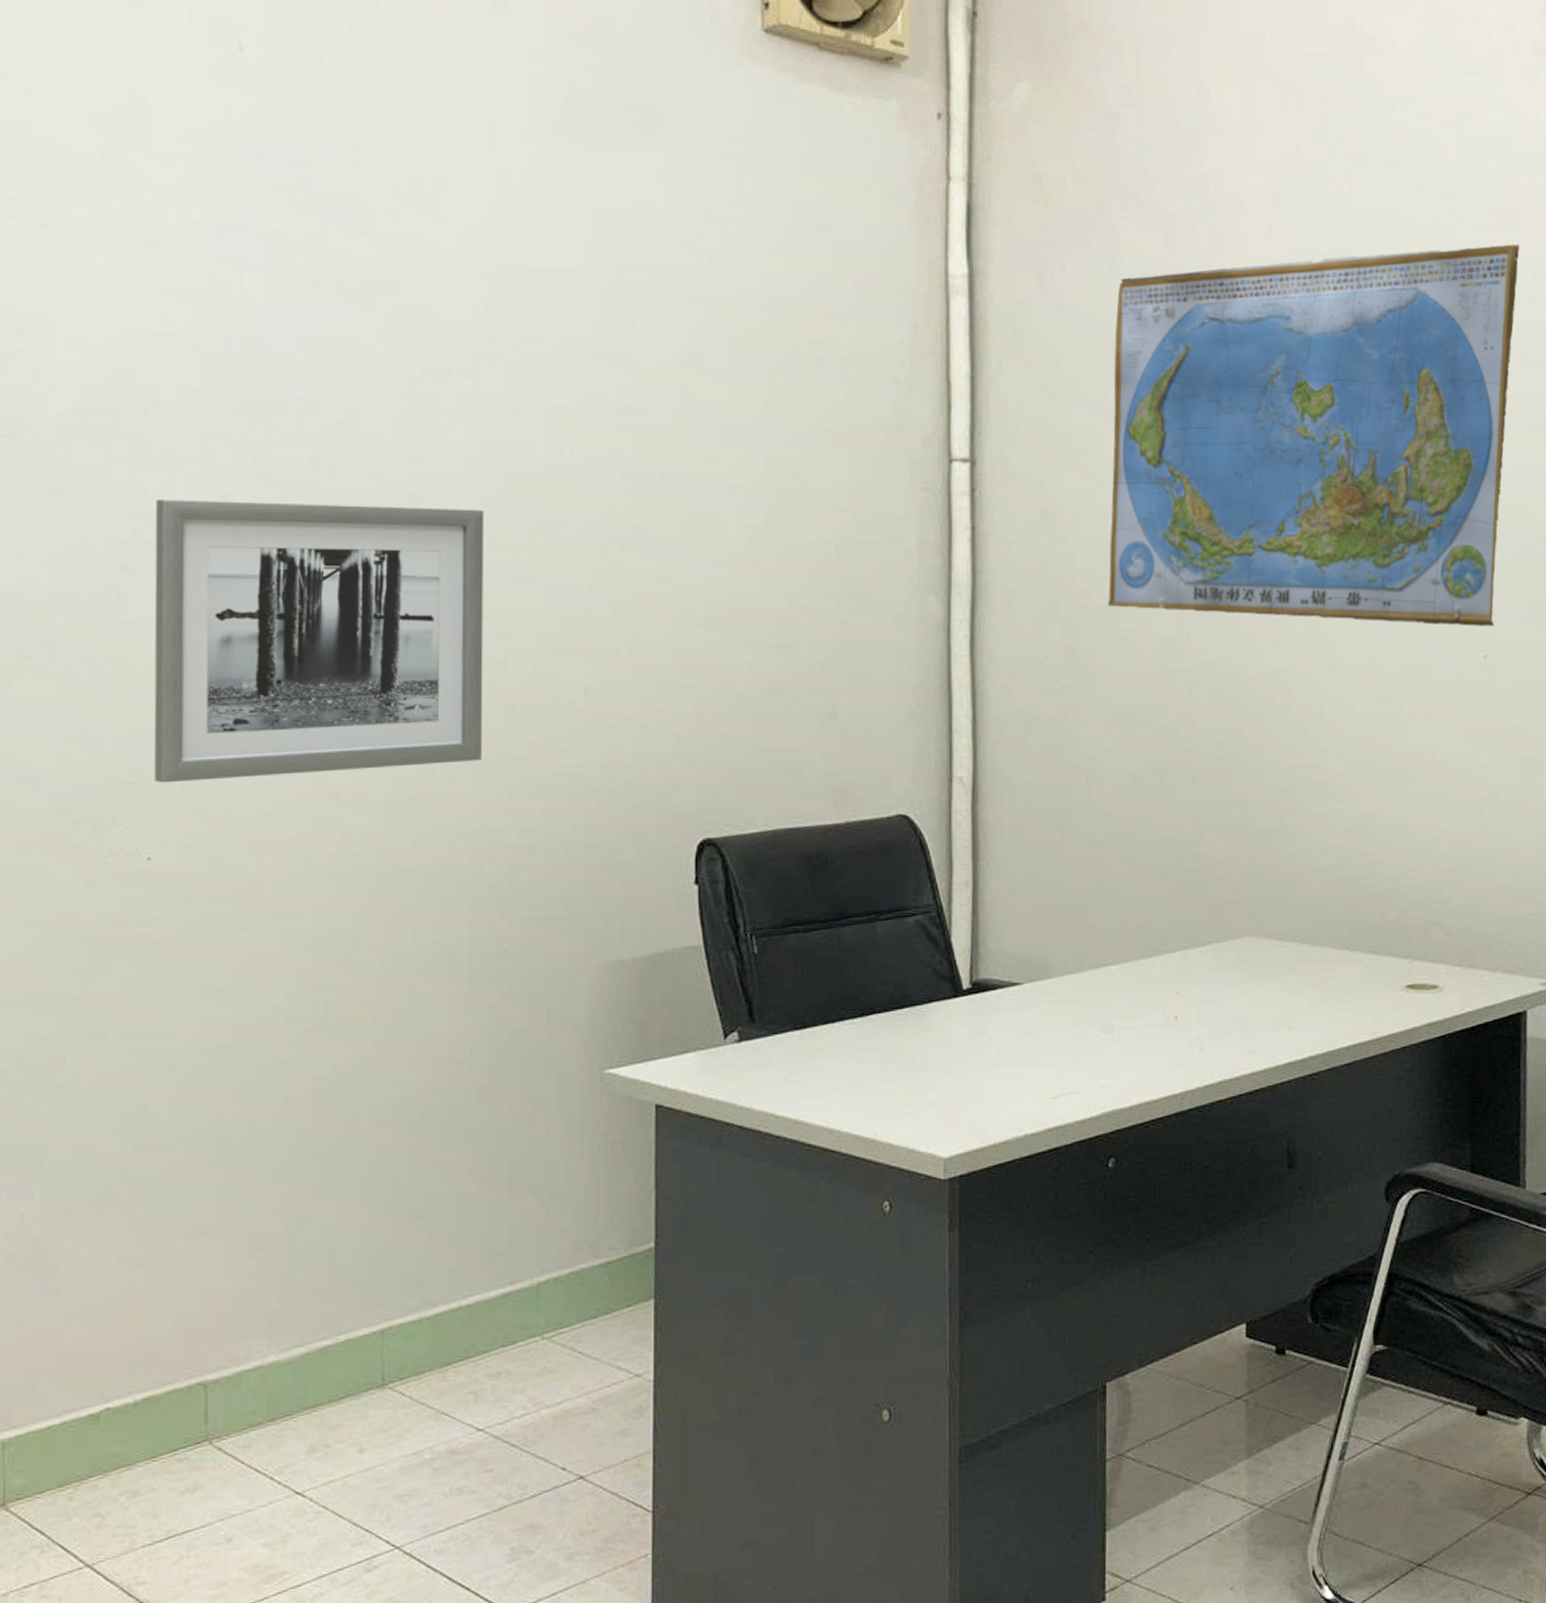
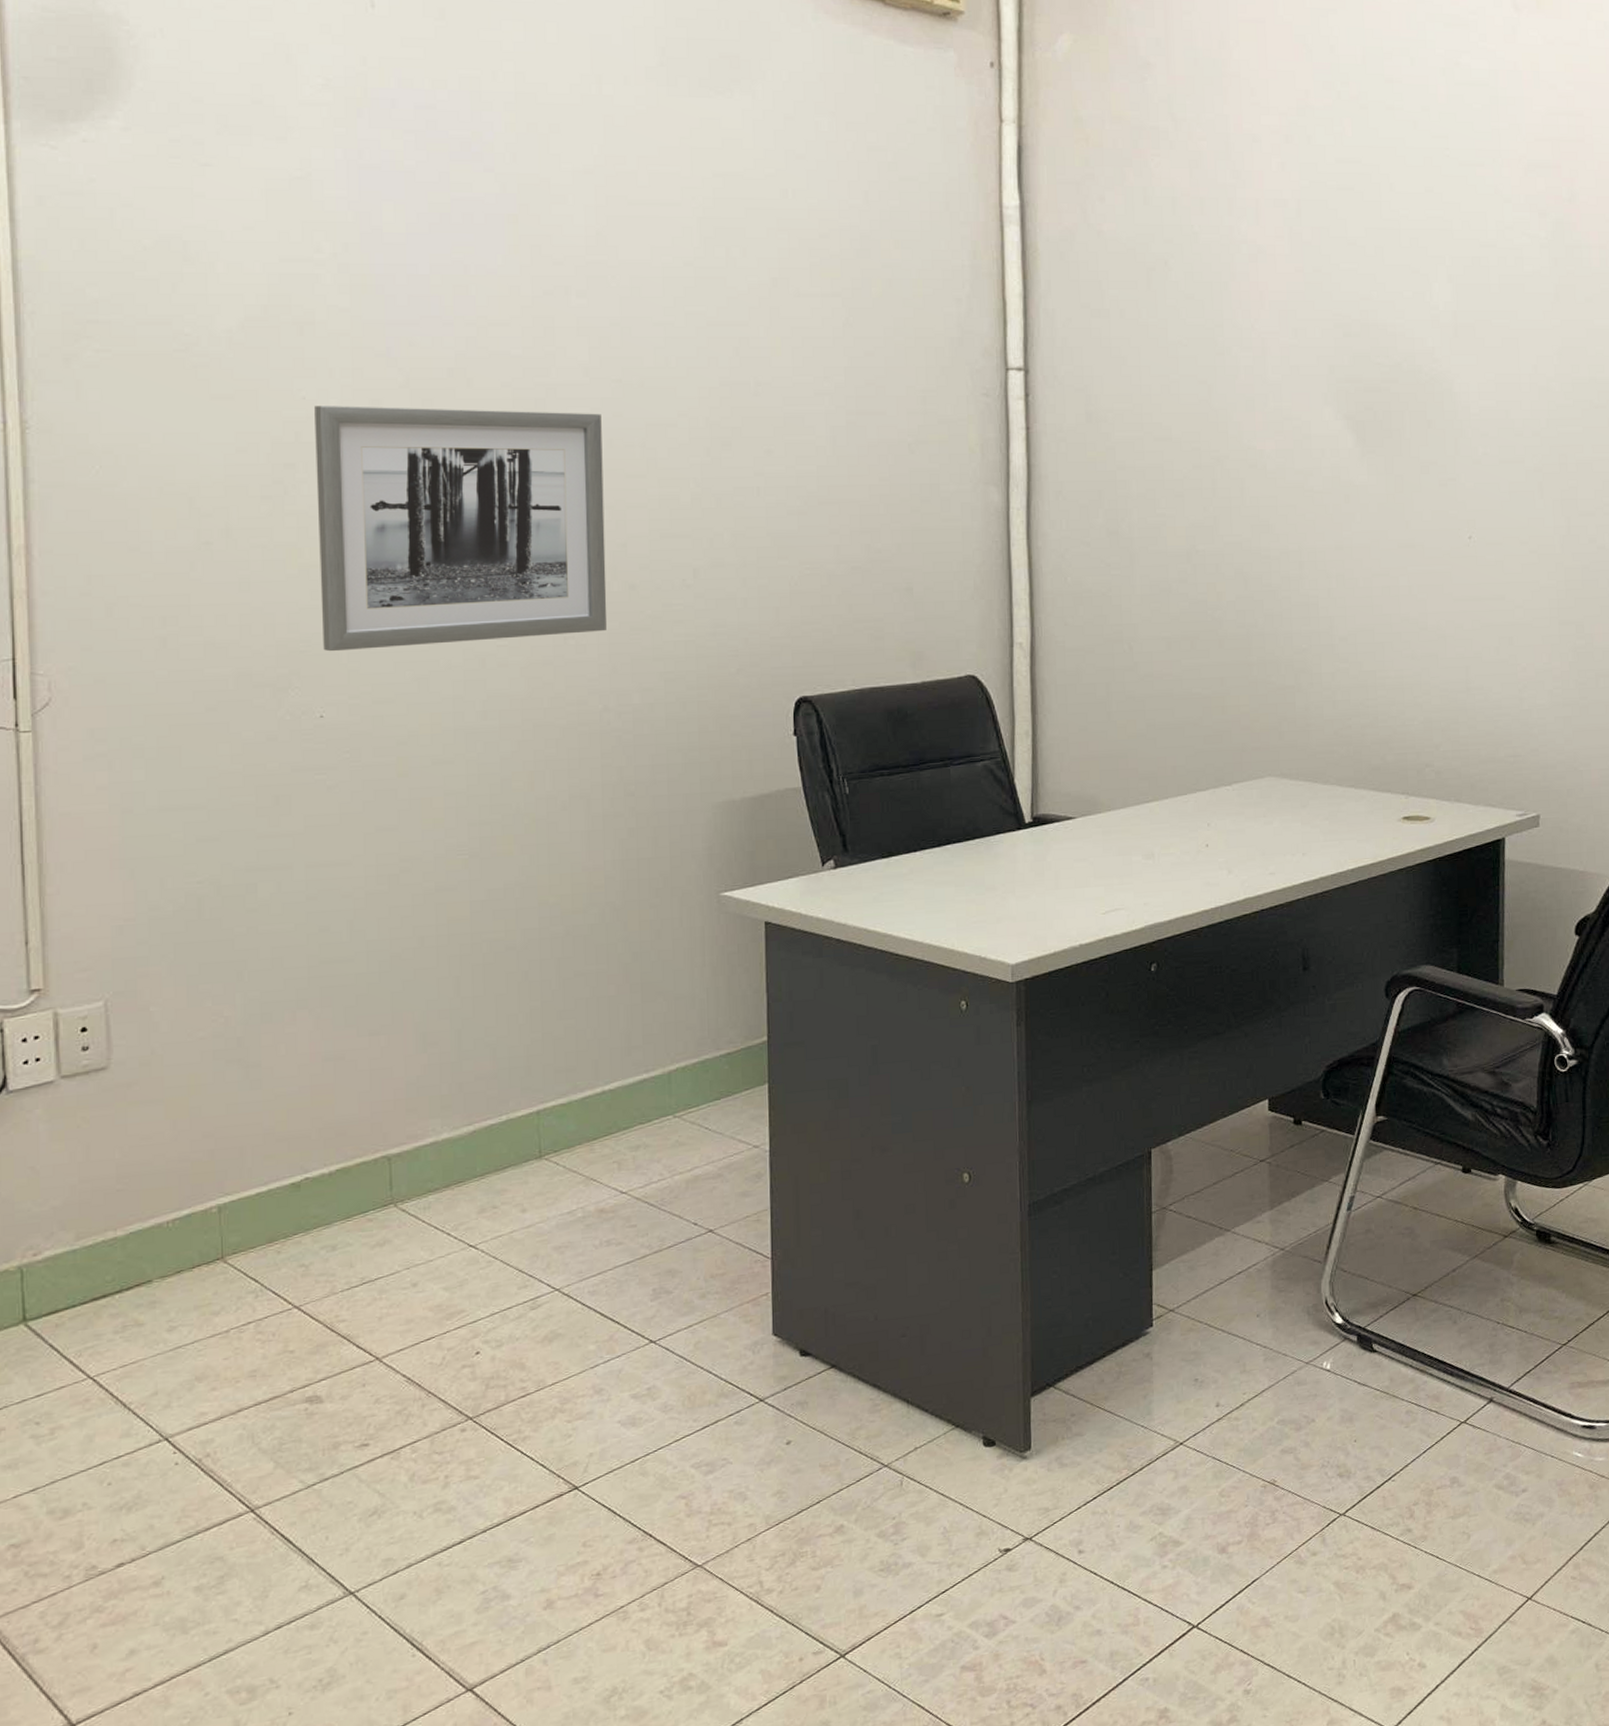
world map: present [1107,244,1520,626] -> none [1145,178,1500,512]

